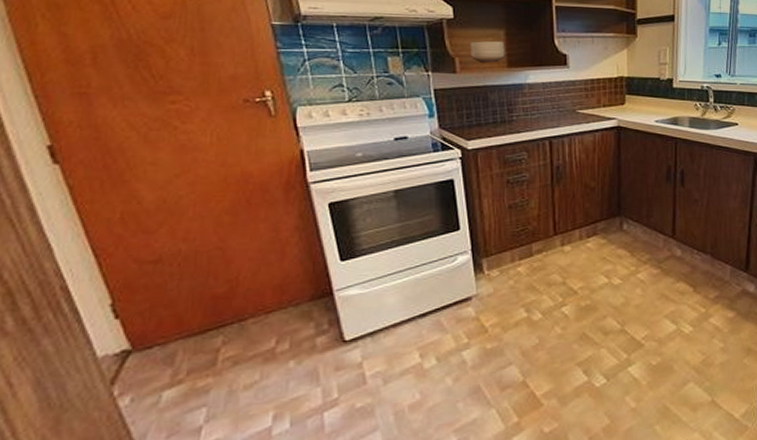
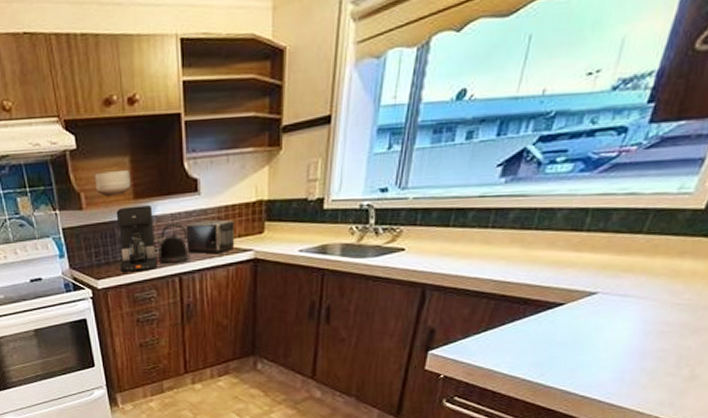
coffee maker: none [490,73,529,134] -> present [116,205,158,272]
kettle: none [528,91,560,127] -> present [156,223,190,263]
toaster: none [556,91,600,121] -> present [186,220,235,254]

